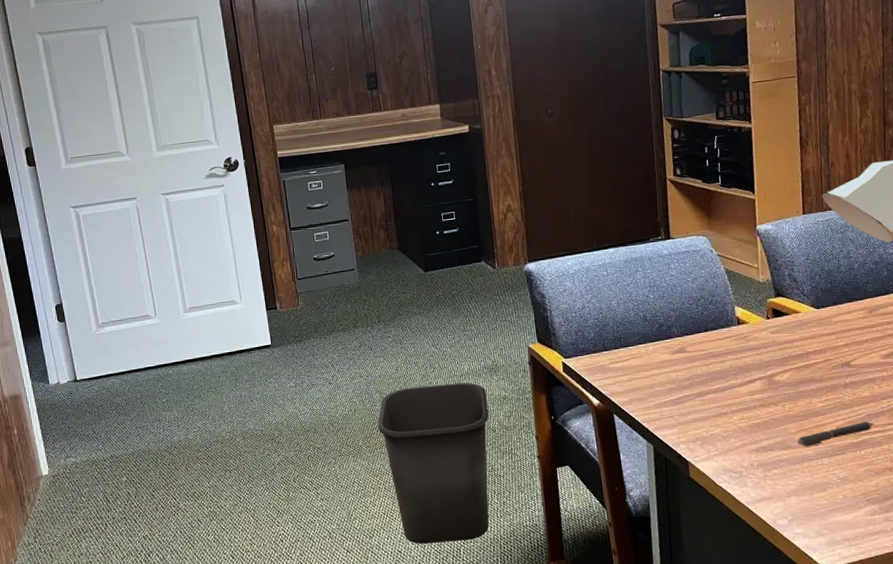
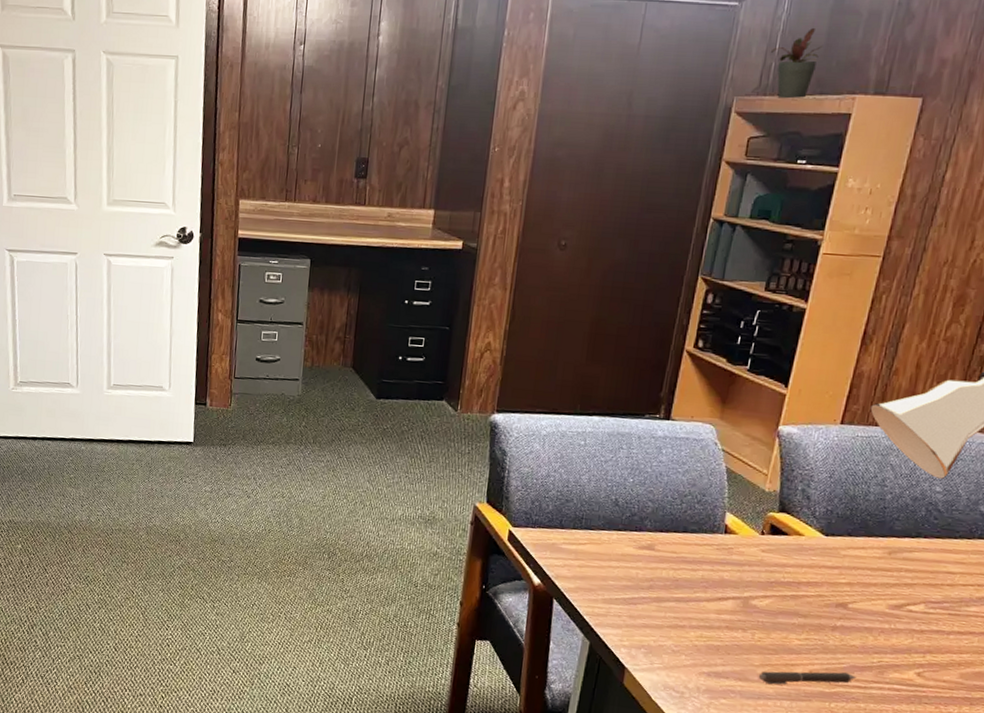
waste bin: present [377,382,489,544] -> none [290,519,417,692]

